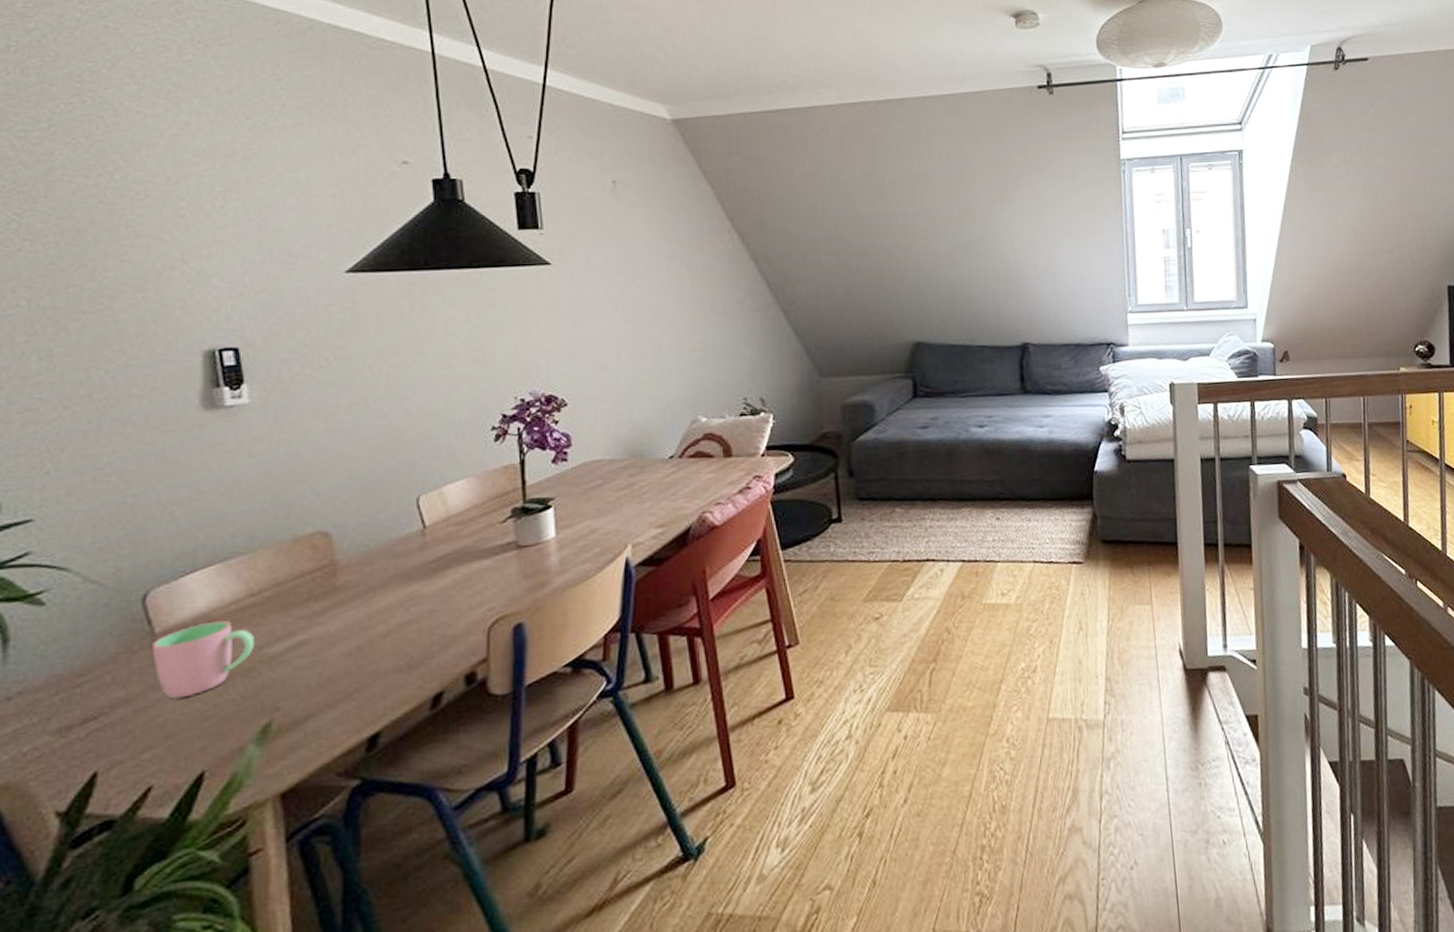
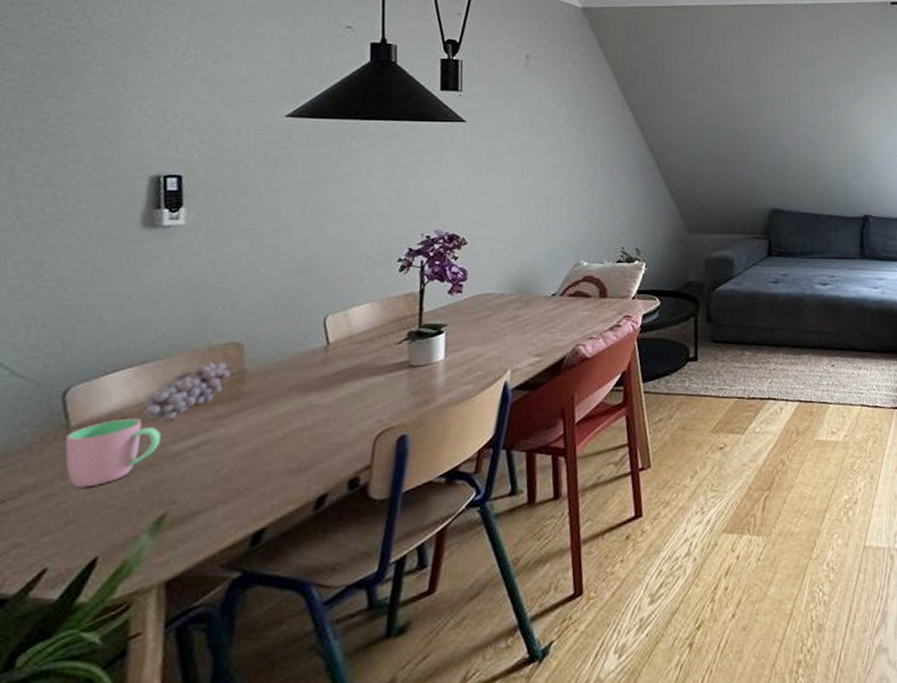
fruit: none [230,554,321,622] -> present [142,362,231,421]

